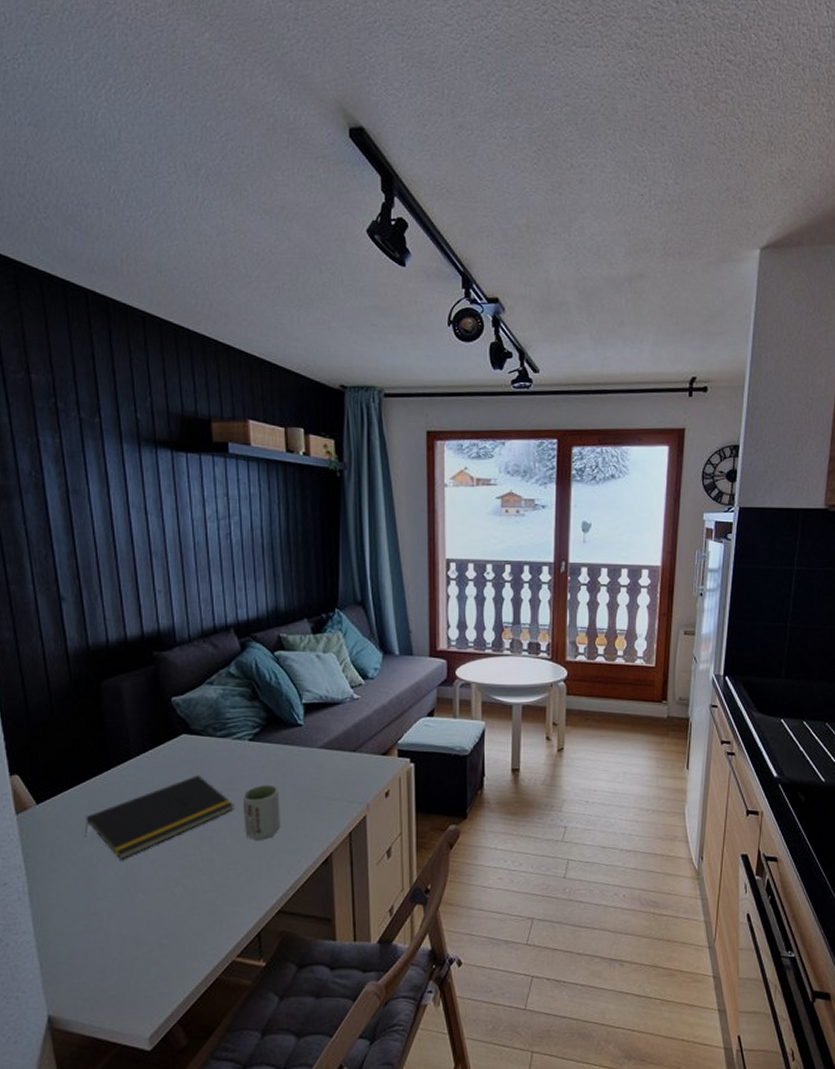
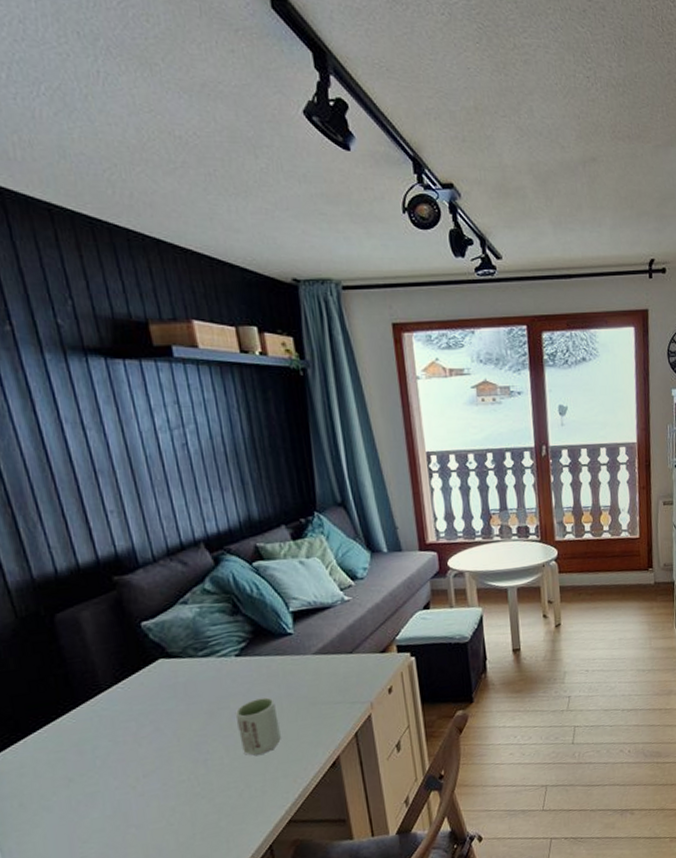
notepad: present [84,775,235,859] -> none [56,698,228,798]

